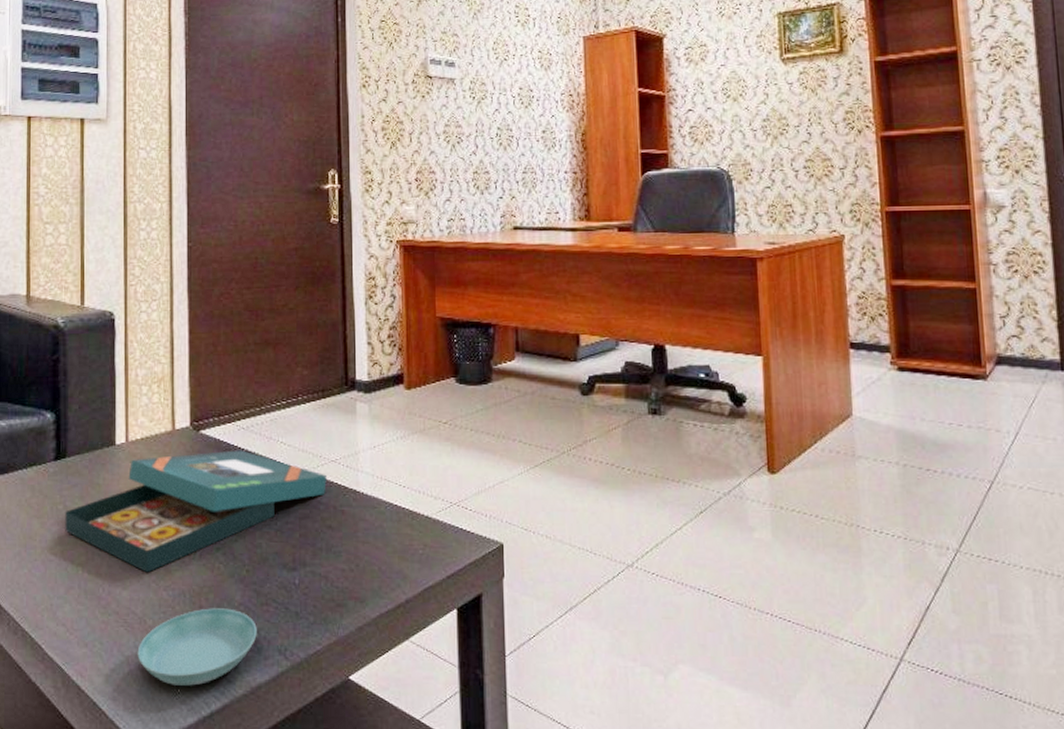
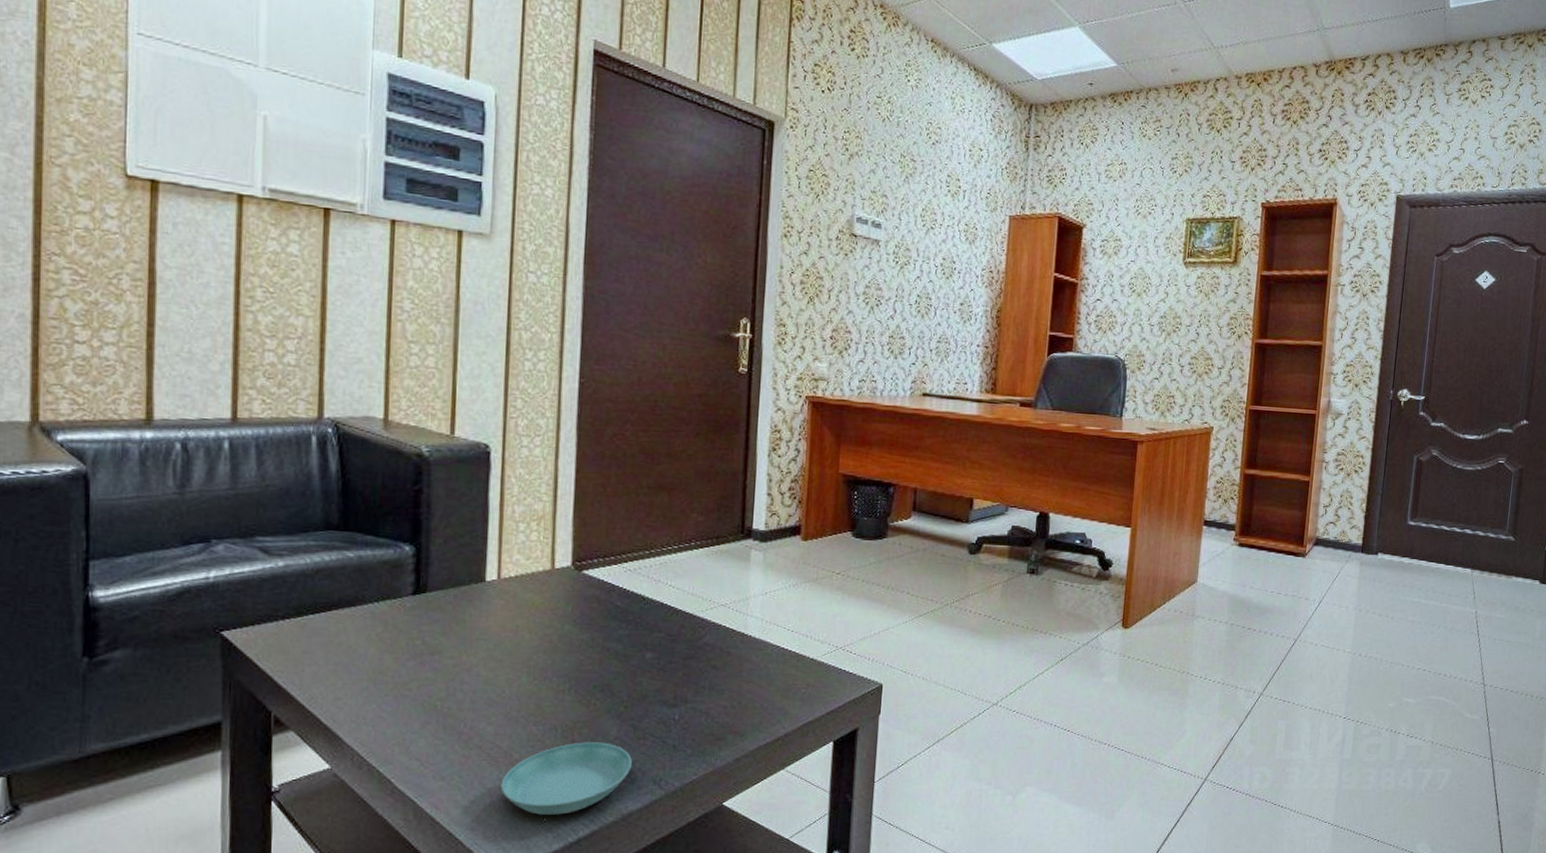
board game: present [65,450,327,573] -> none [422,591,715,709]

